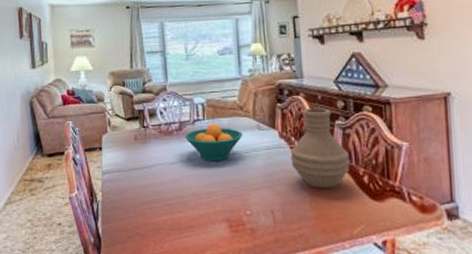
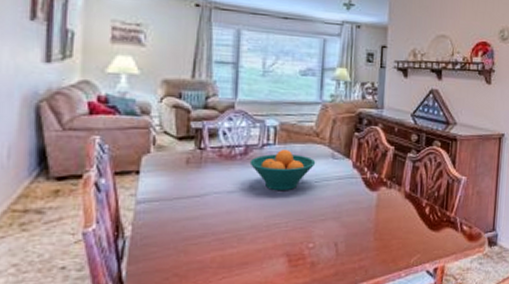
vase: present [290,108,350,188] -> none [361,139,416,219]

